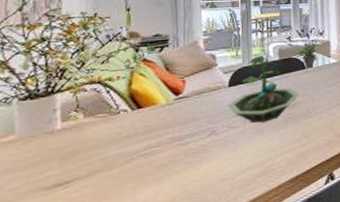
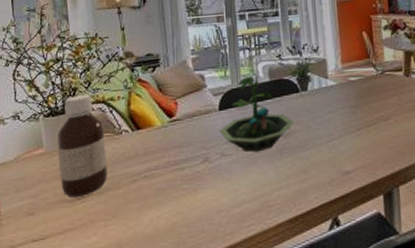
bottle: none [34,75,100,185] -> present [57,95,107,197]

